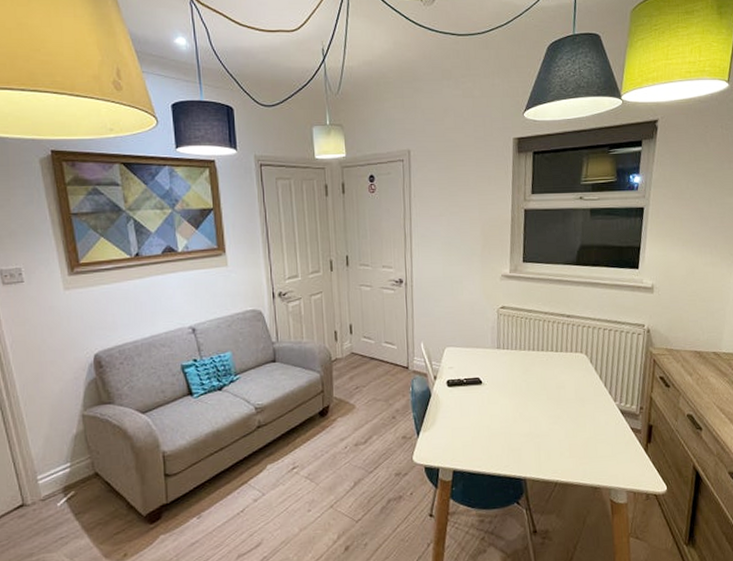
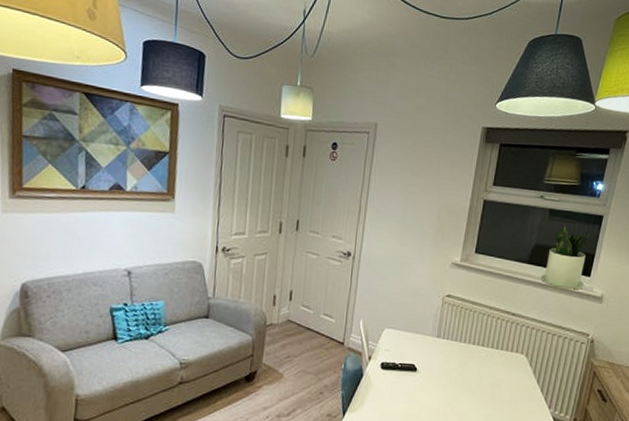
planter: none [590,223,634,285] -> present [540,226,591,290]

